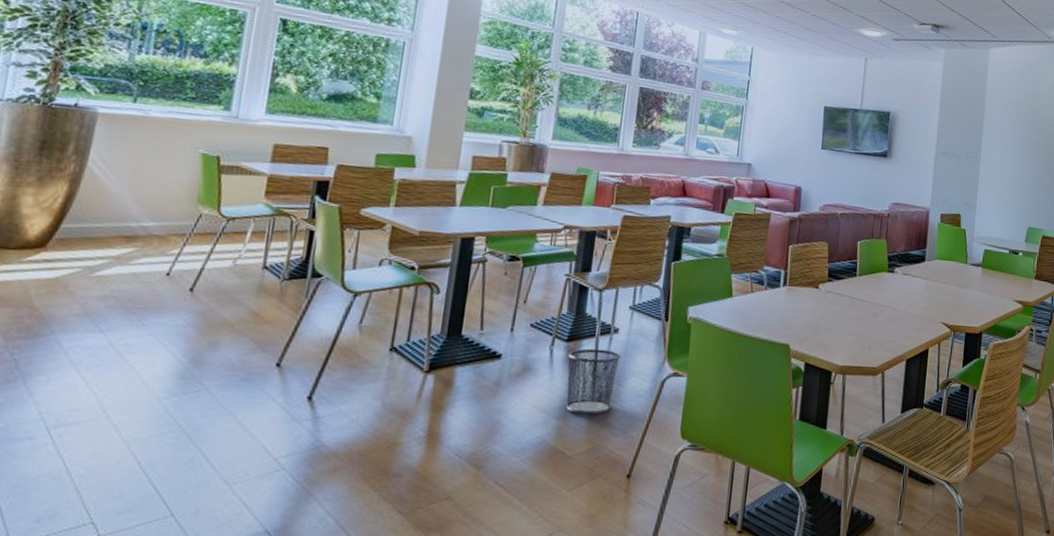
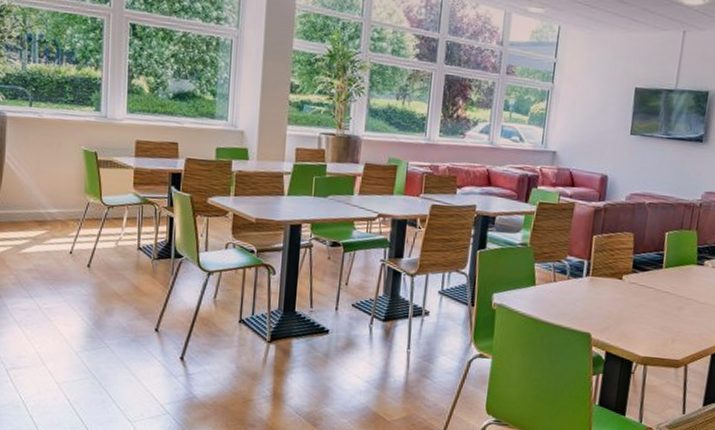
waste bin: present [566,348,622,415] -> none [385,328,432,388]

